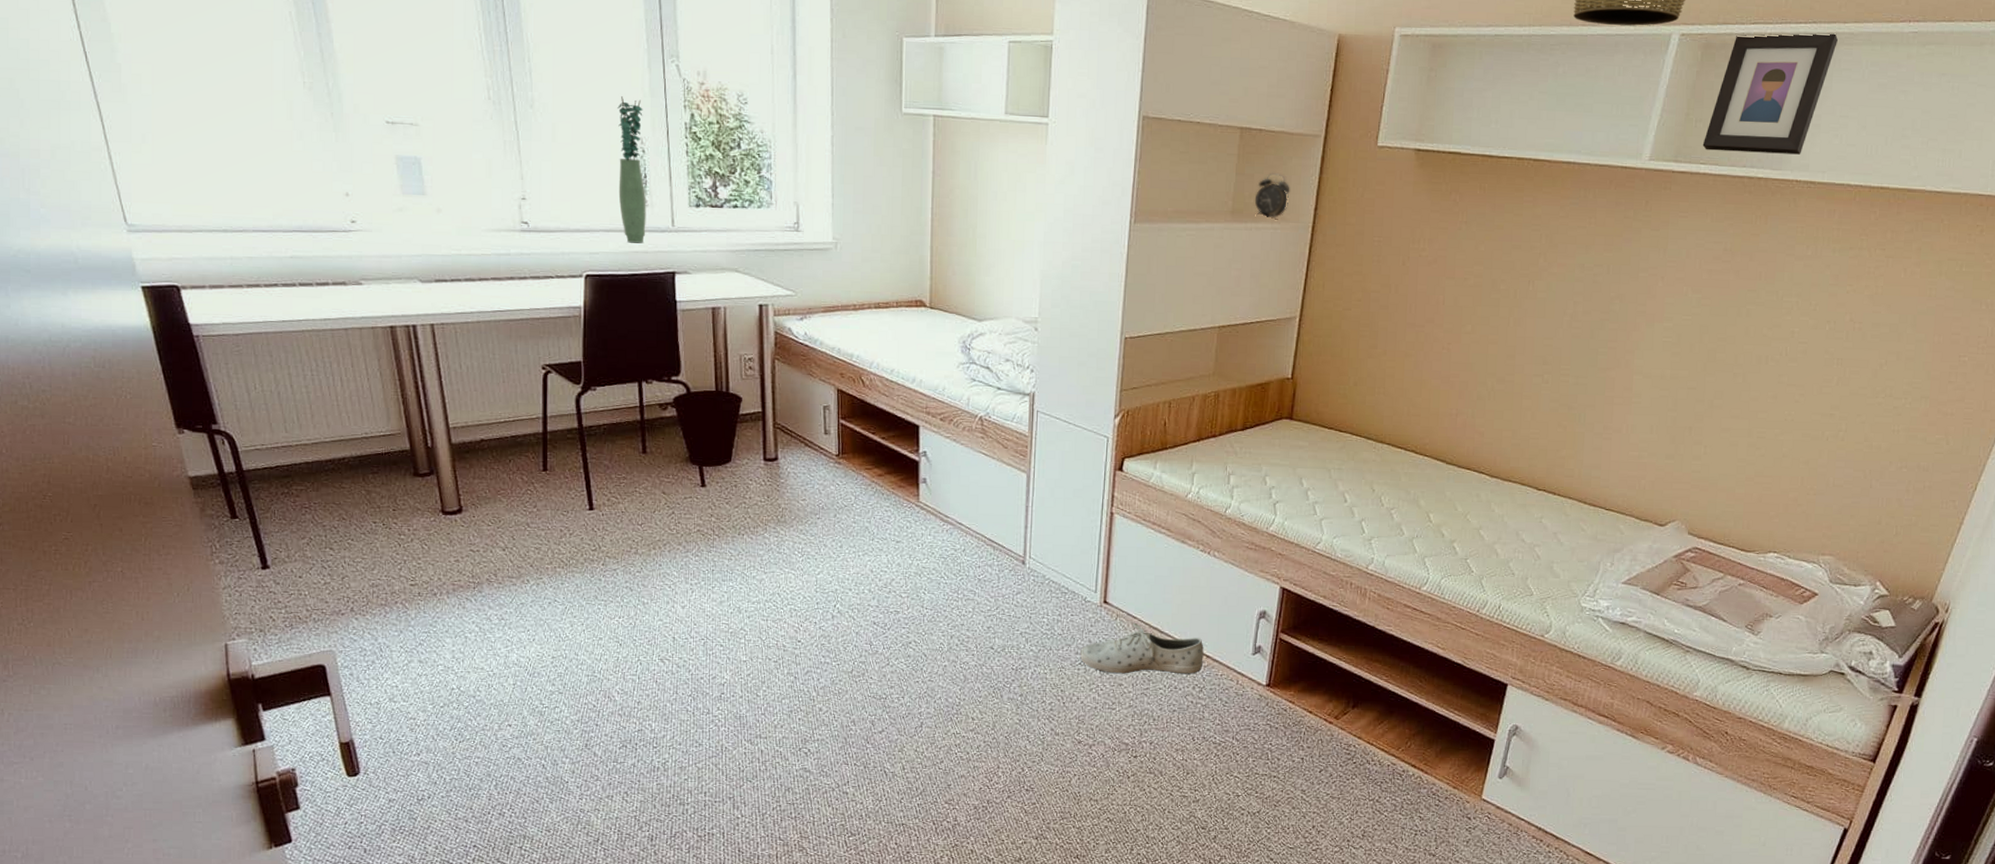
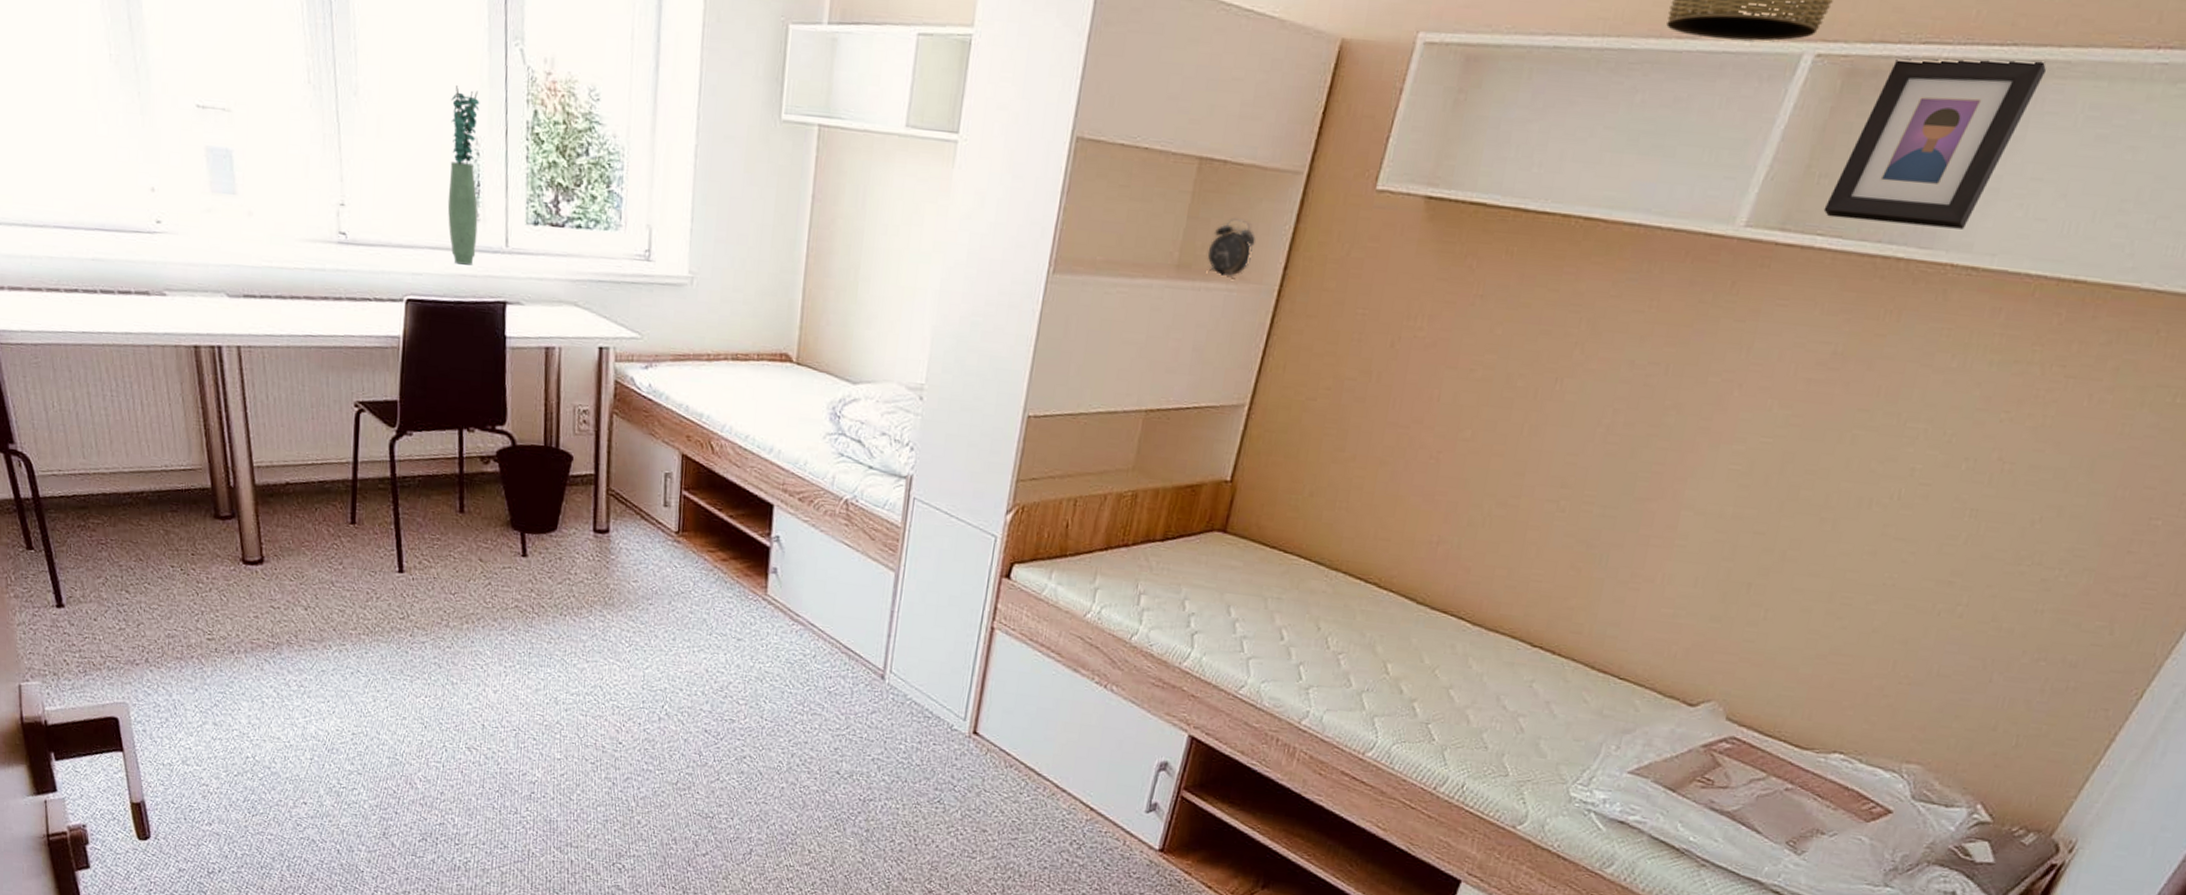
shoe: present [1080,622,1204,675] -> none [940,759,1088,827]

